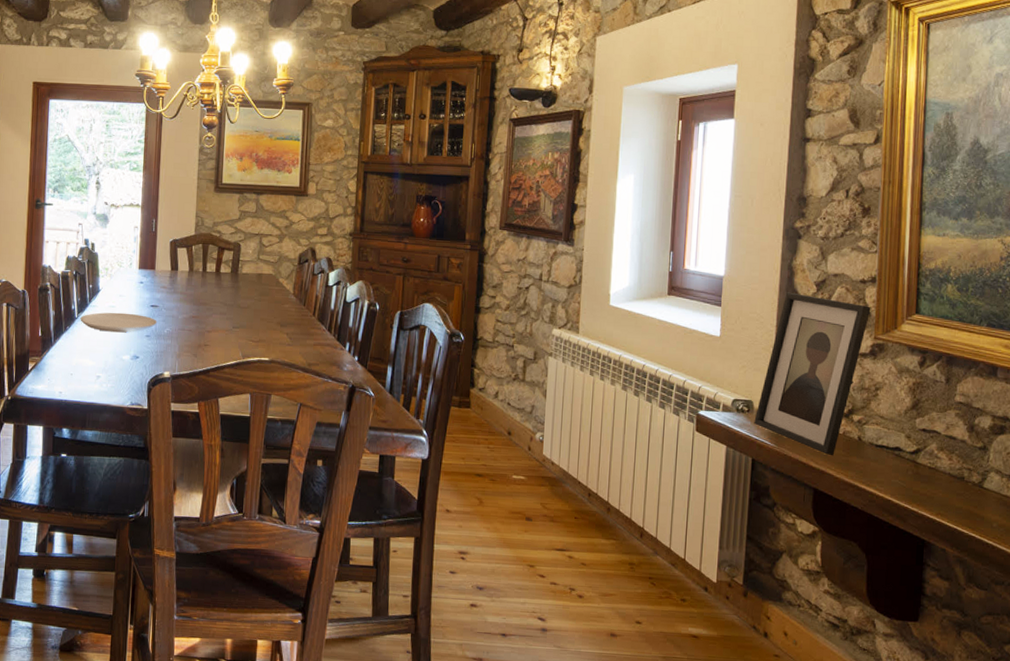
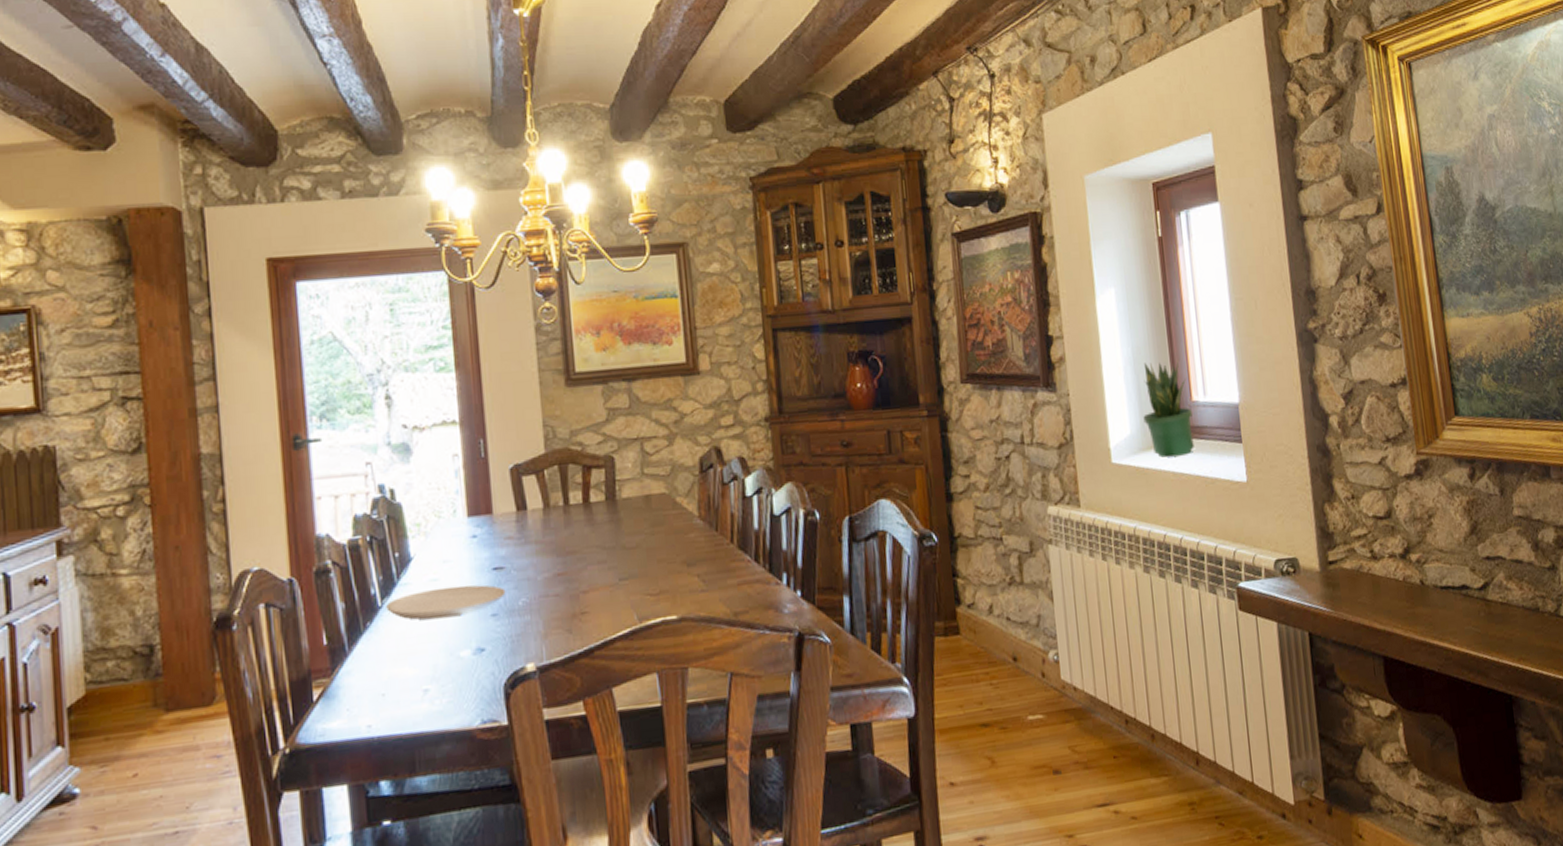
planter: none [641,234,683,309] -> present [1143,360,1194,459]
picture frame: present [754,292,871,456] -> none [1303,411,1408,611]

